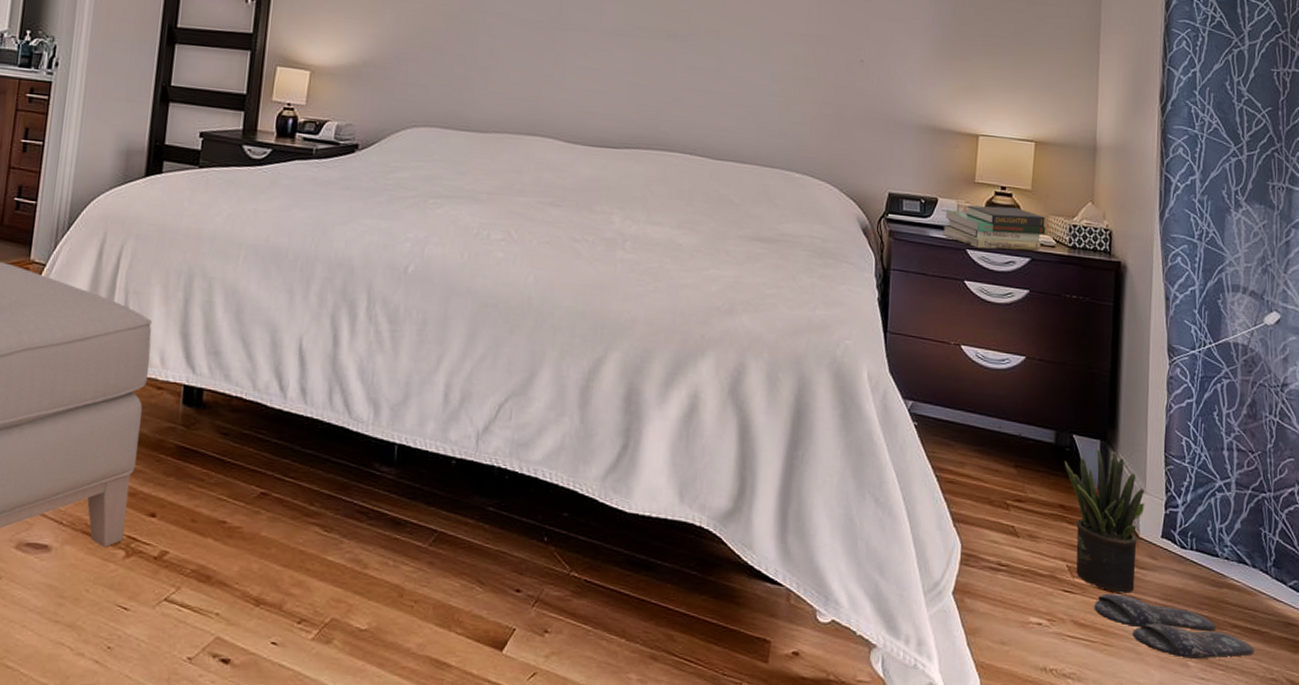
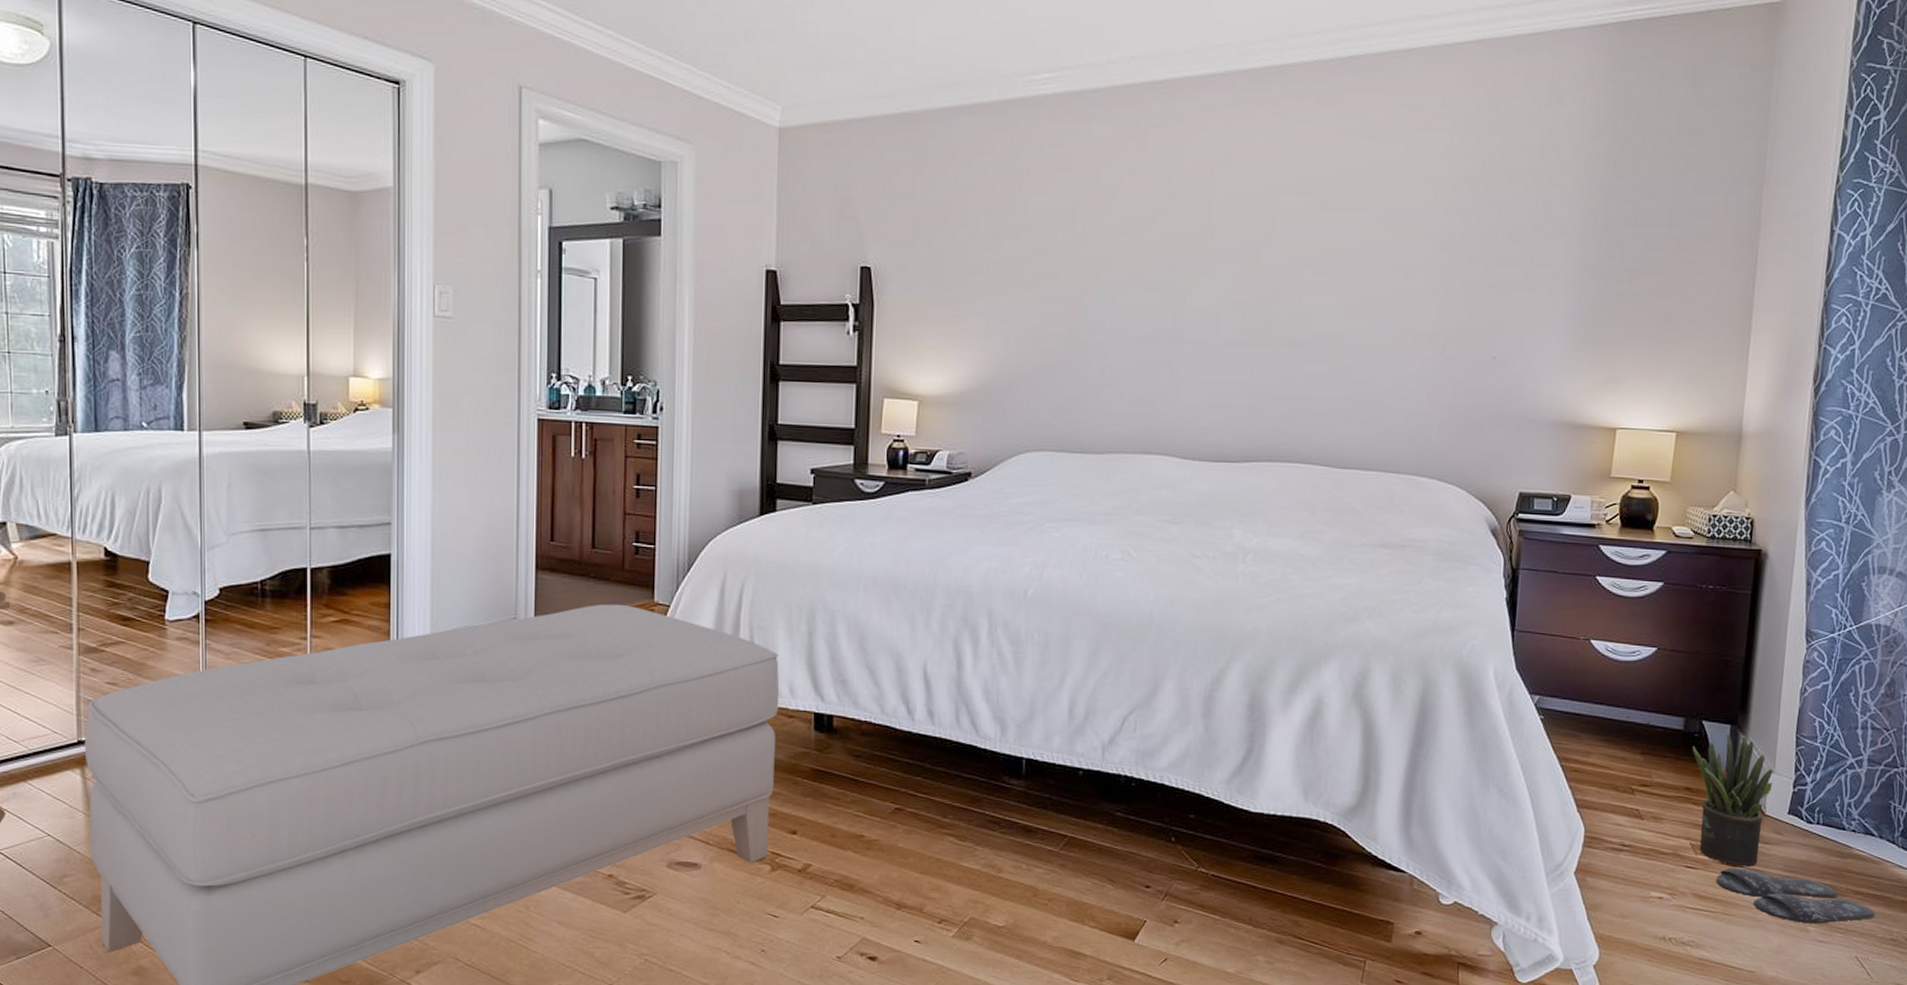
books: present [942,205,1046,251] -> none [1574,500,1684,544]

